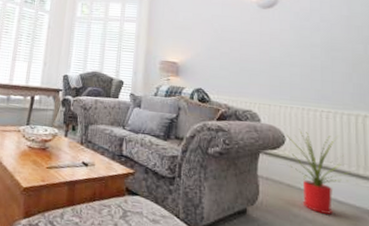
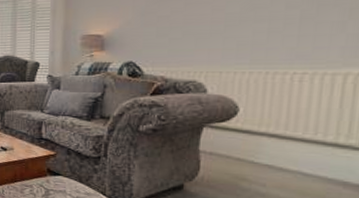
house plant: present [281,129,354,214] -> none [231,96,331,187]

